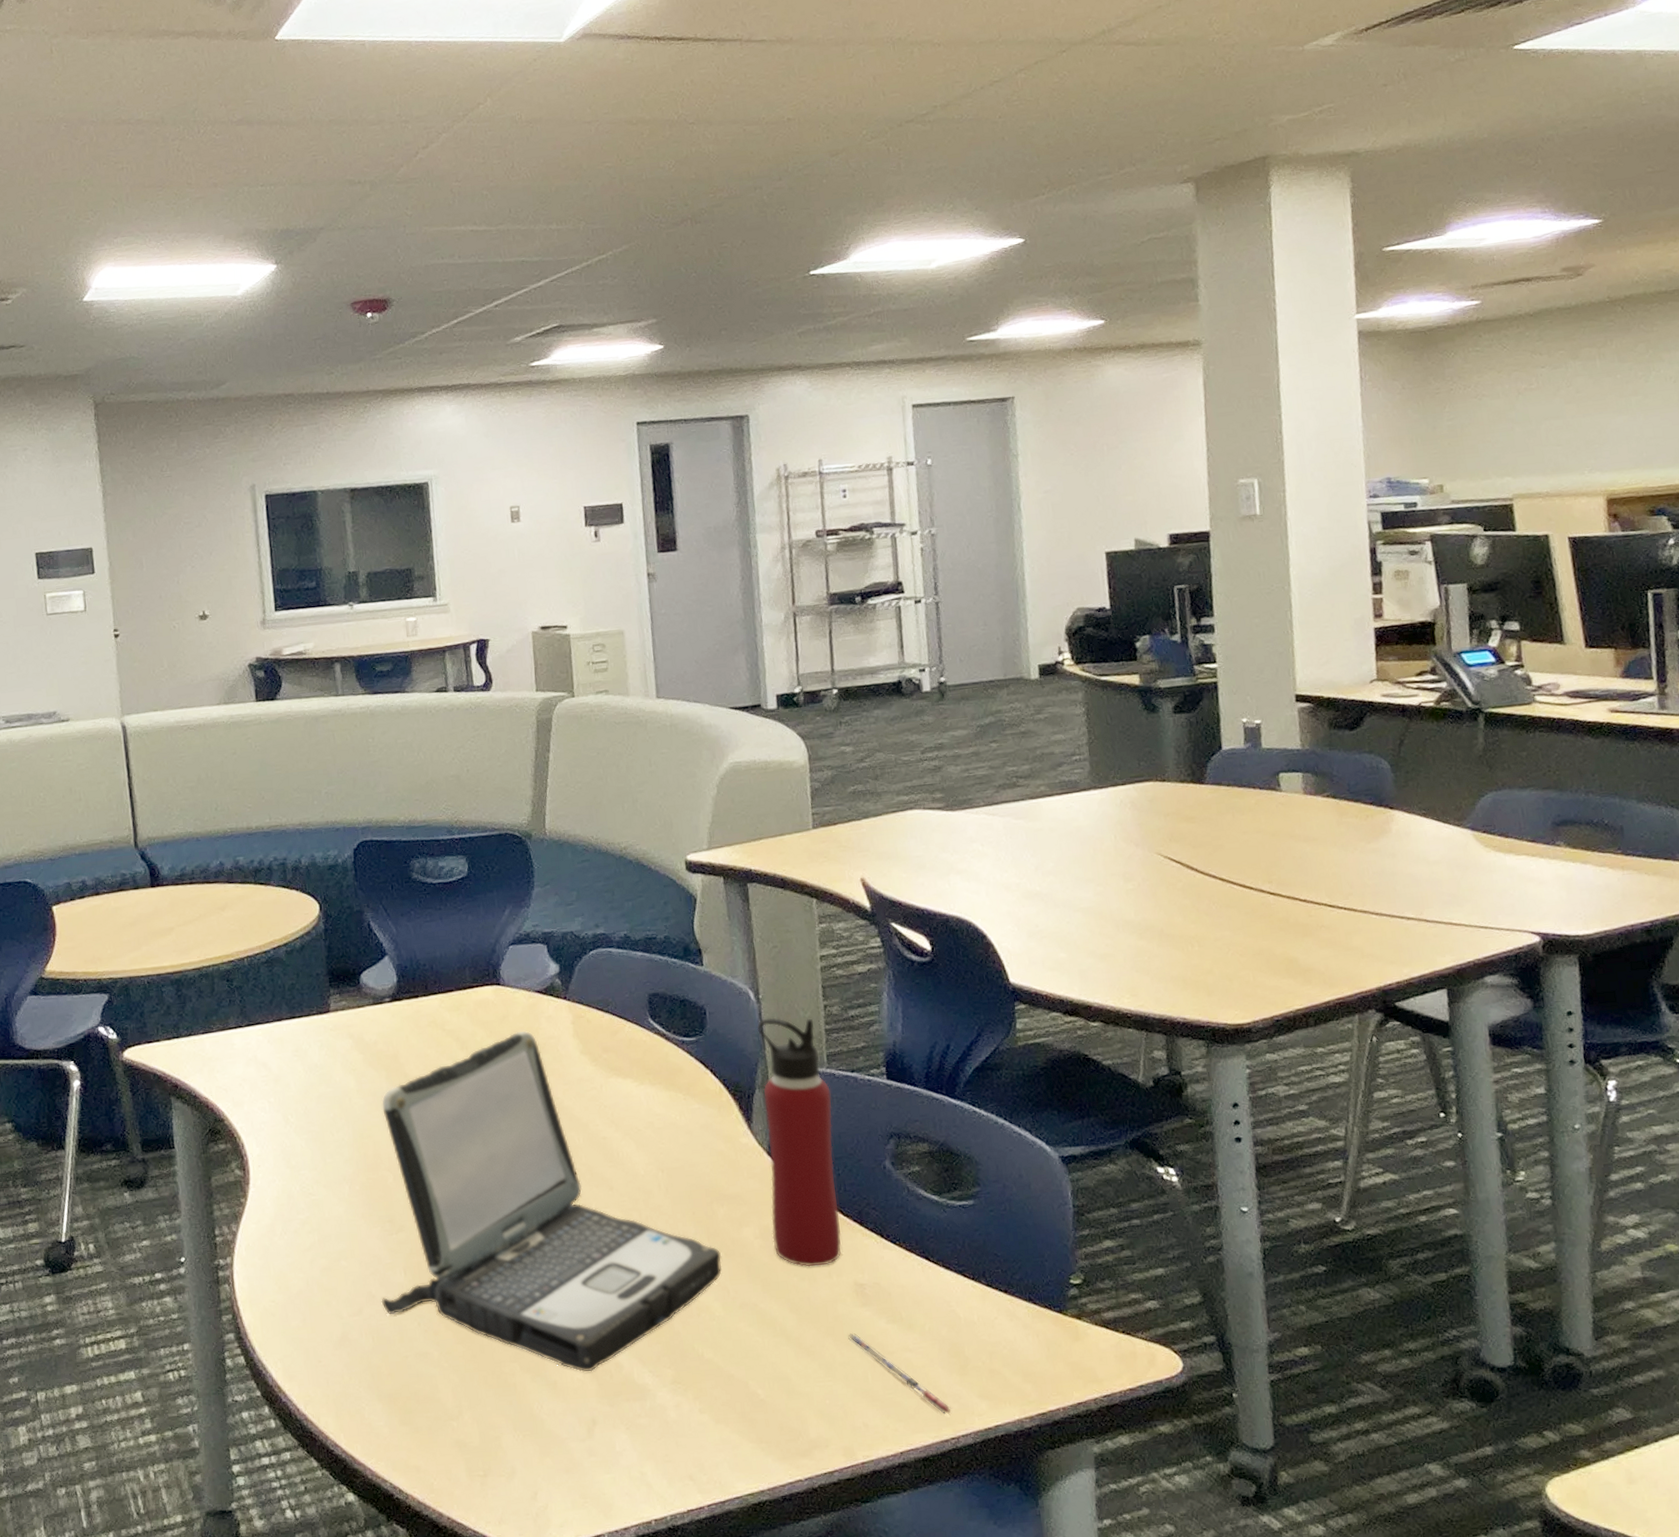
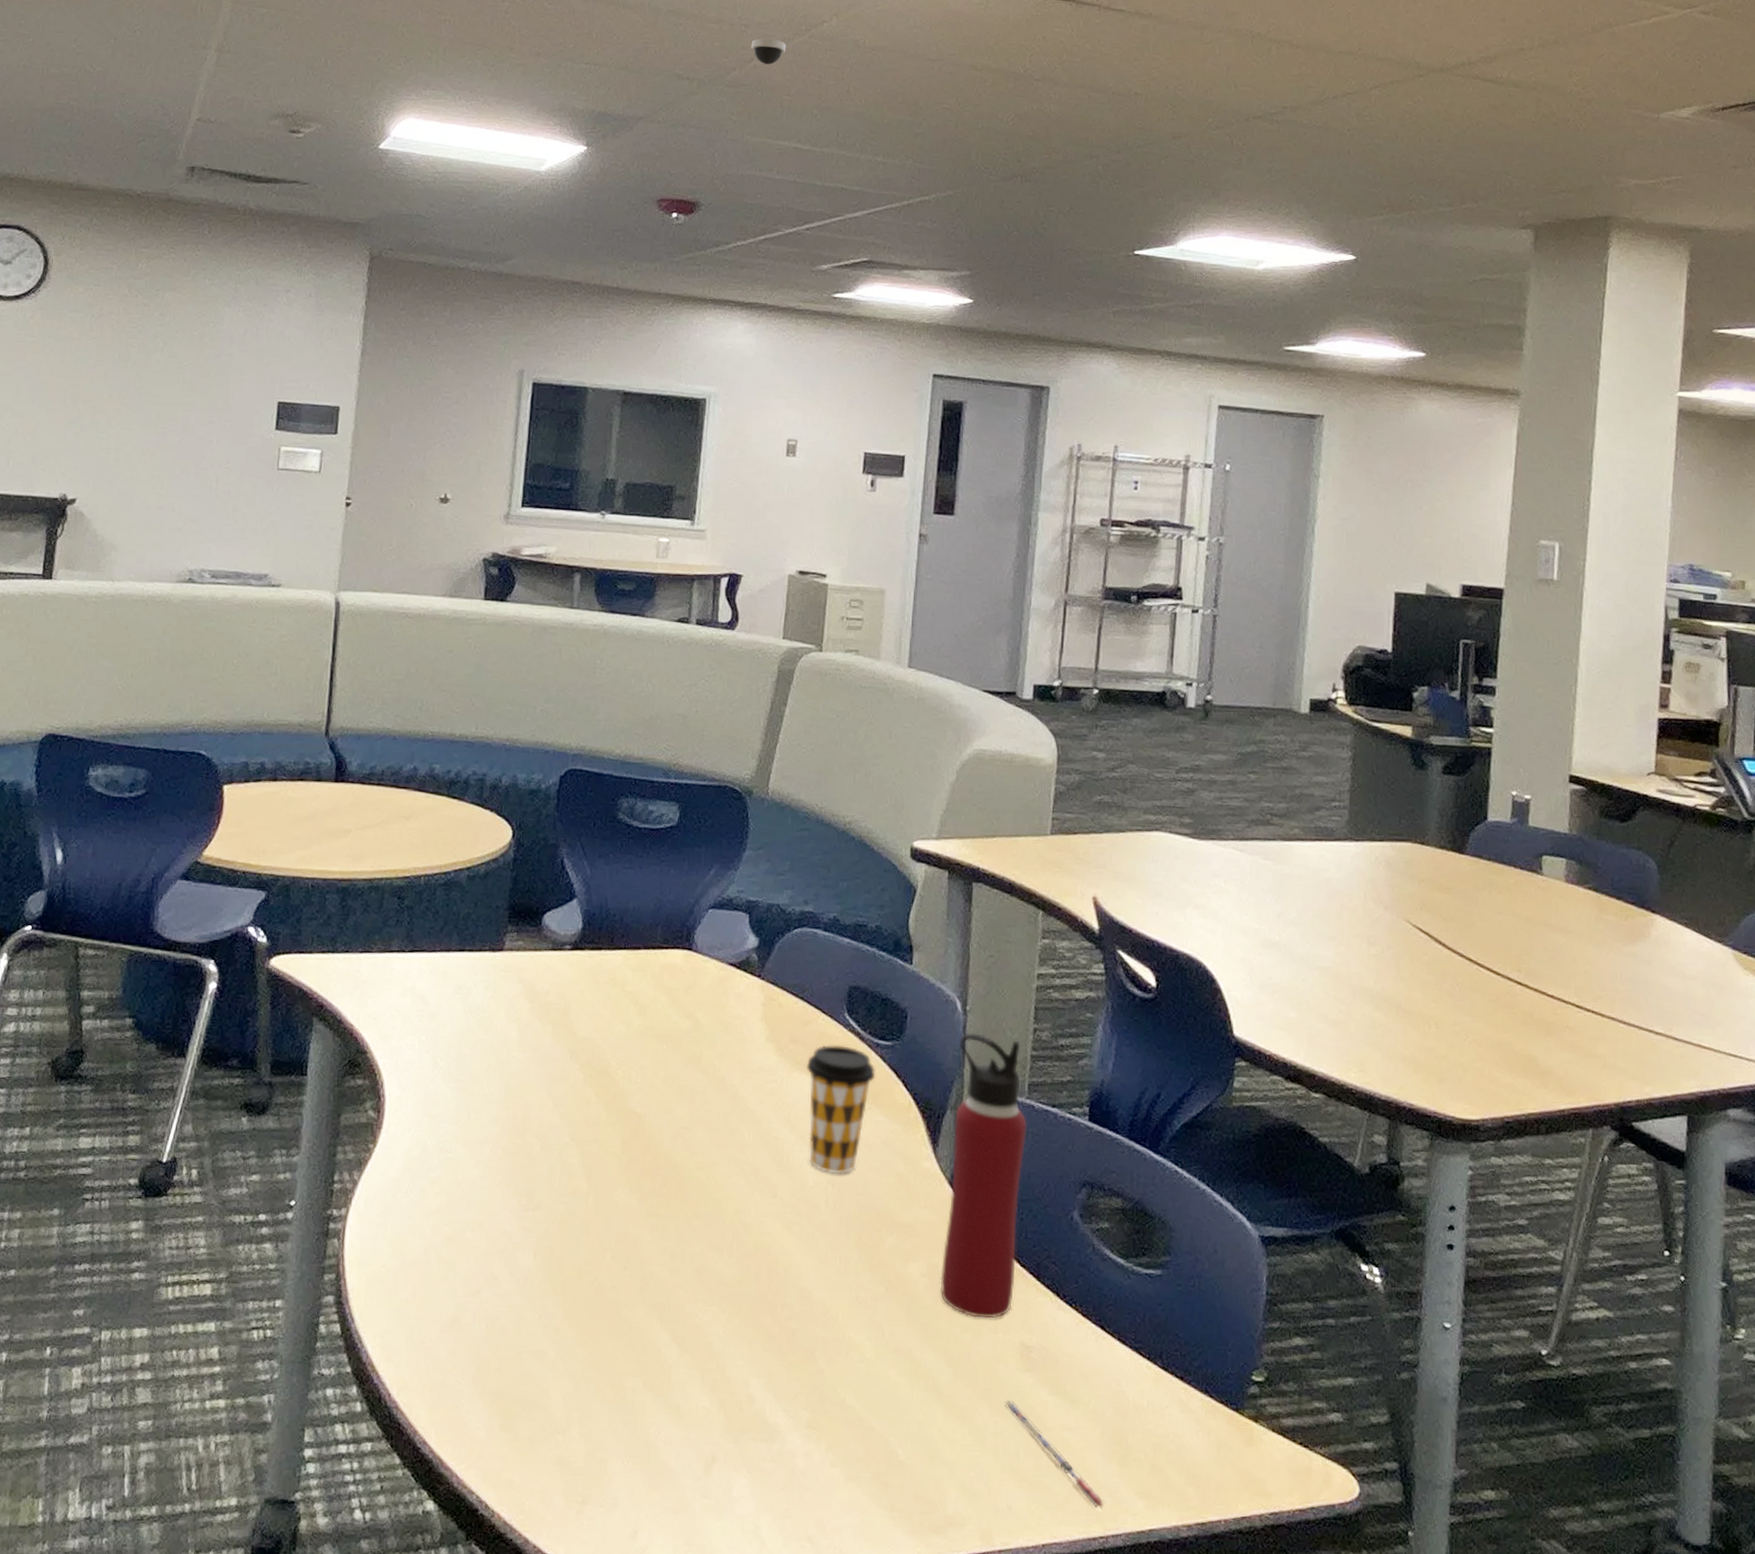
laptop: present [381,1030,722,1373] -> none [502,1004,883,1401]
dome security camera: none [413,129,448,156] -> present [751,38,786,65]
coffee cup: none [621,1047,686,1162] -> present [806,1045,876,1175]

